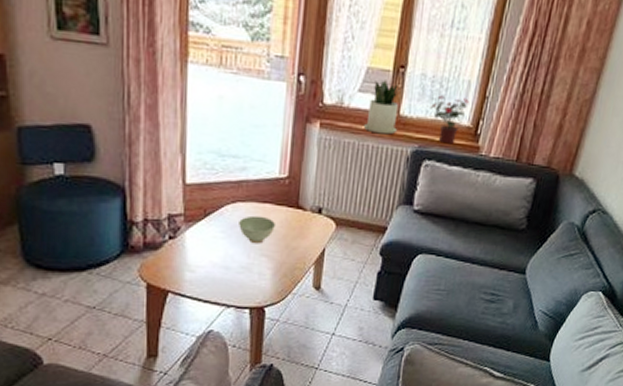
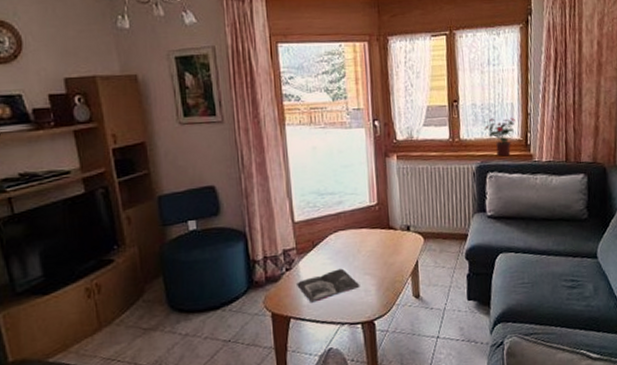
magazine: none [180,245,254,279] -> present [297,268,360,303]
bowl: present [239,215,276,244] -> none [342,240,374,265]
planter: present [363,80,401,135] -> none [432,113,461,158]

